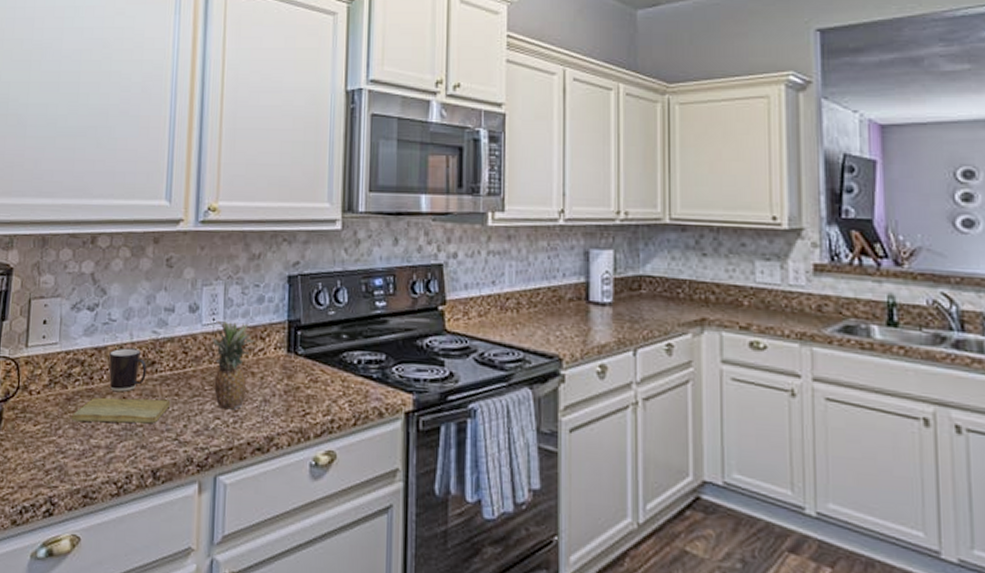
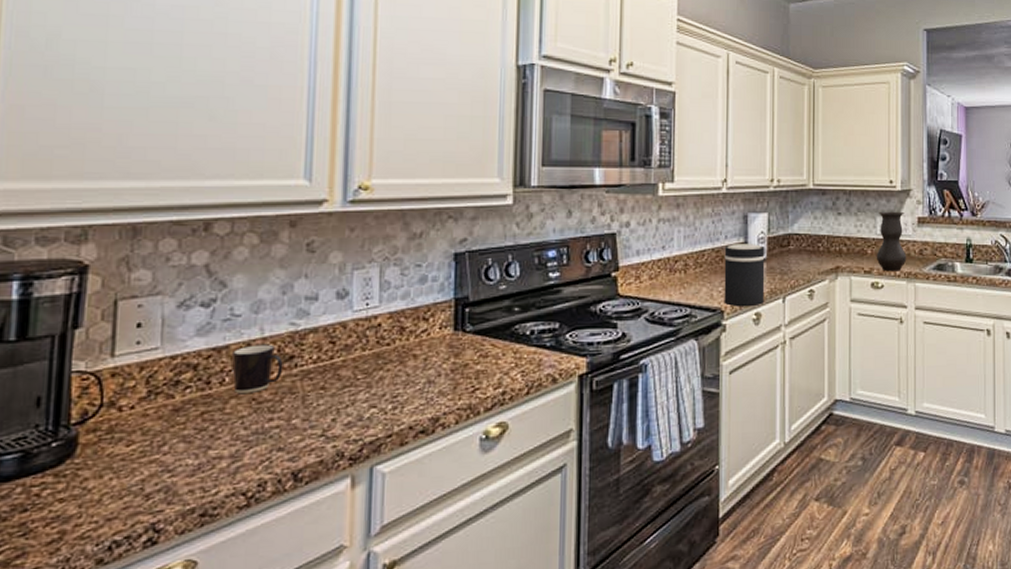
cutting board: present [72,397,171,424] -> none [182,395,315,434]
fruit: present [211,321,256,410] -> none [364,305,418,396]
cylinder: none [562,283,611,357] -> present [724,244,765,307]
vase: none [755,254,799,331] -> present [876,211,907,272]

